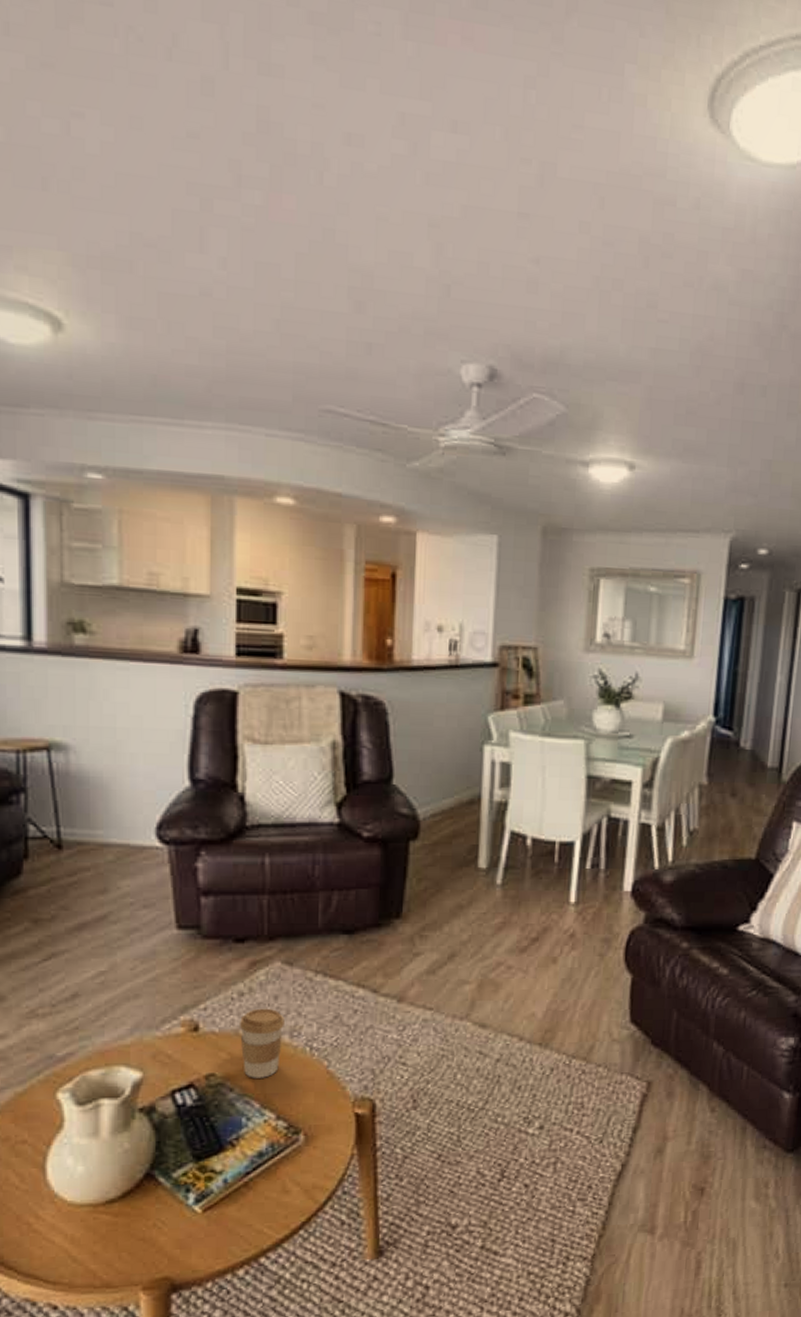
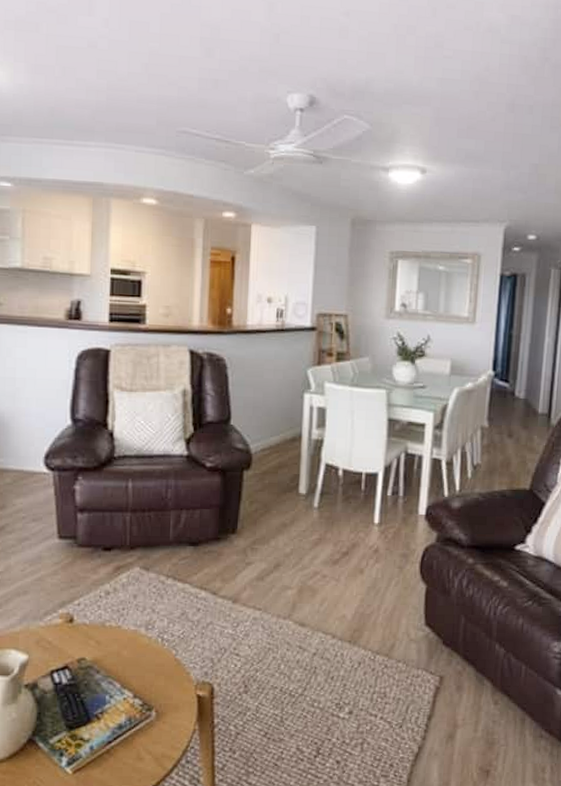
coffee cup: present [238,1008,284,1078] -> none [105,605,142,663]

